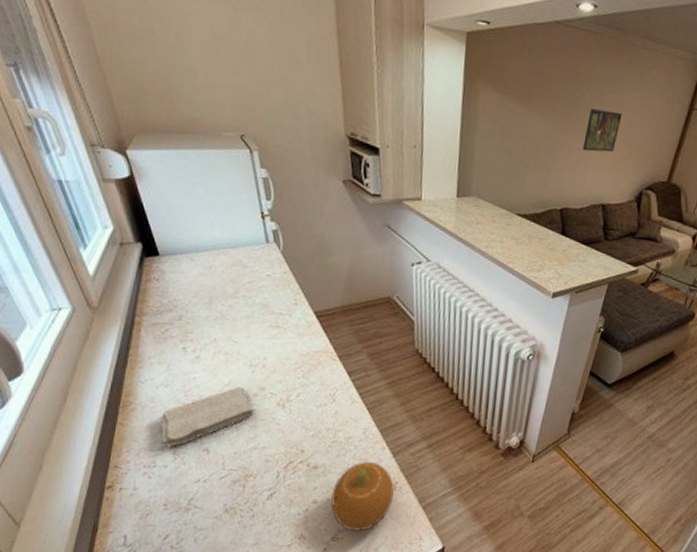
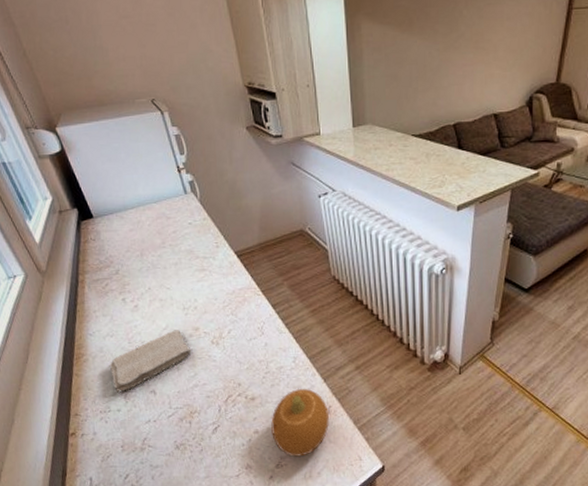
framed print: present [583,109,623,152] -> none [467,23,502,66]

